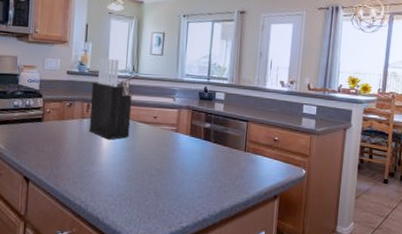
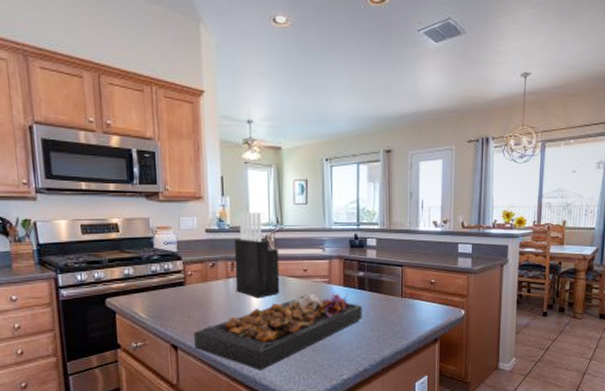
food platter: none [45,139,206,211] -> present [194,291,362,372]

